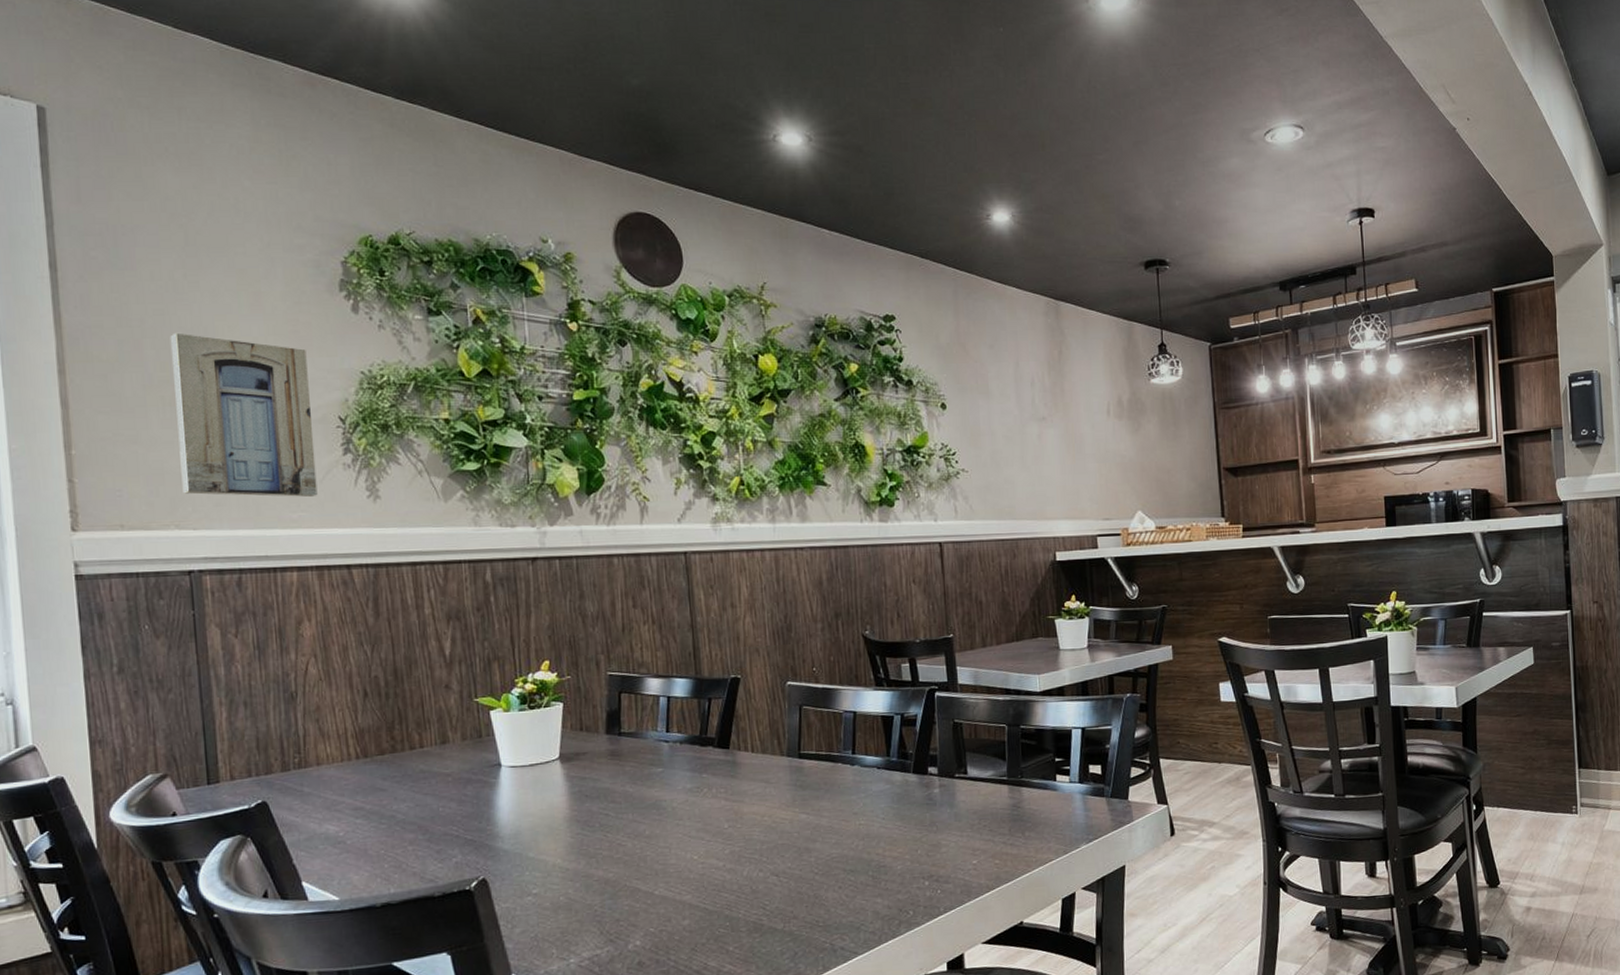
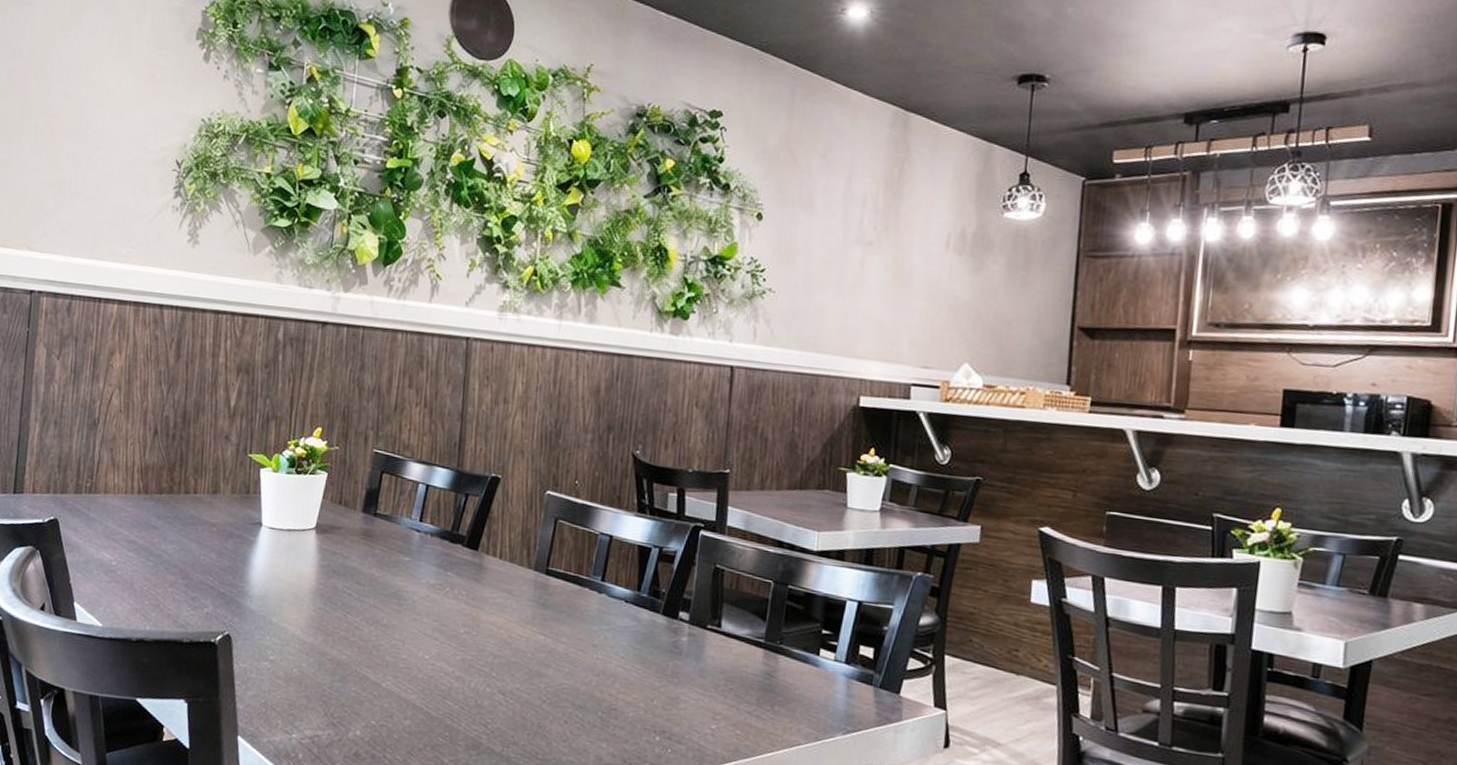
wall art: present [170,332,318,498] -> none [38,66,159,235]

